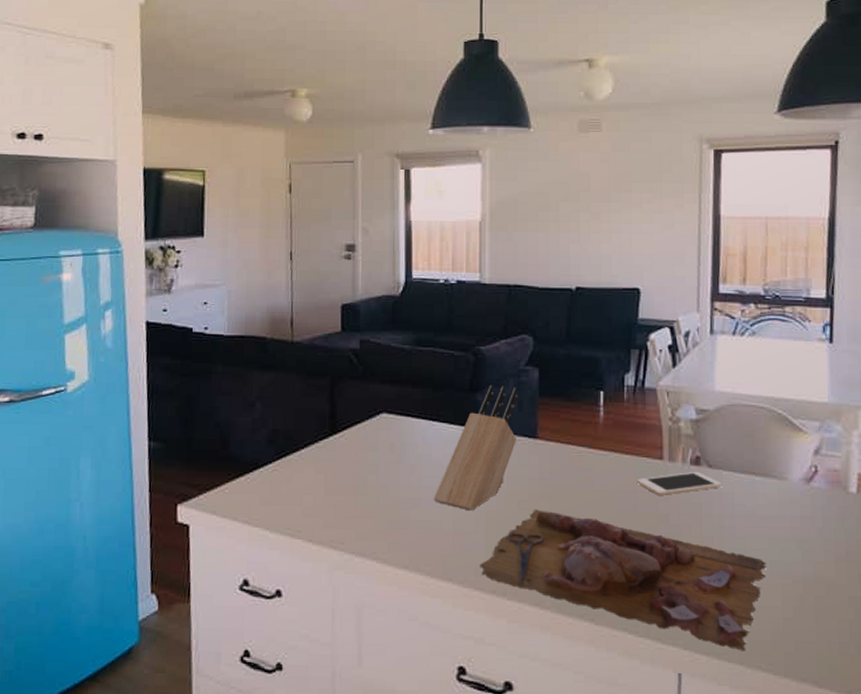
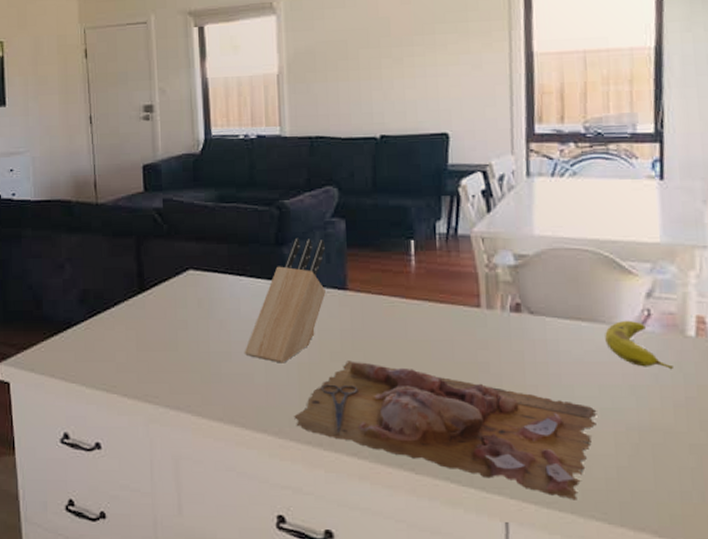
cell phone: present [636,472,722,495] -> none [453,319,545,343]
fruit: none [776,475,836,525] -> present [605,320,673,370]

